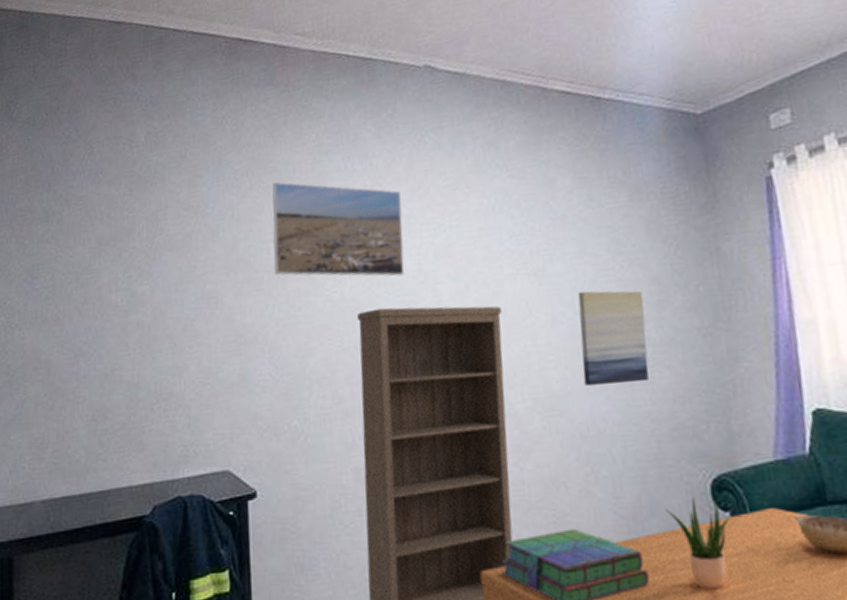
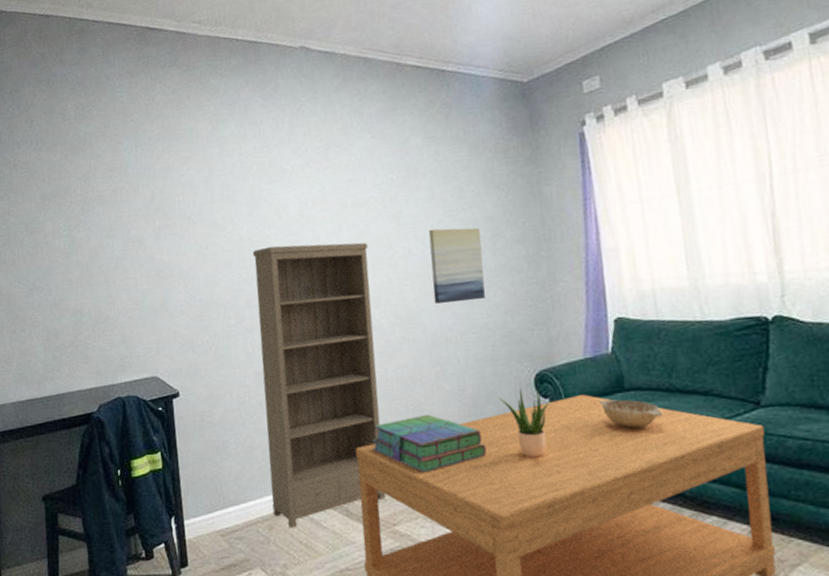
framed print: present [272,181,405,277] -> none [180,146,290,222]

